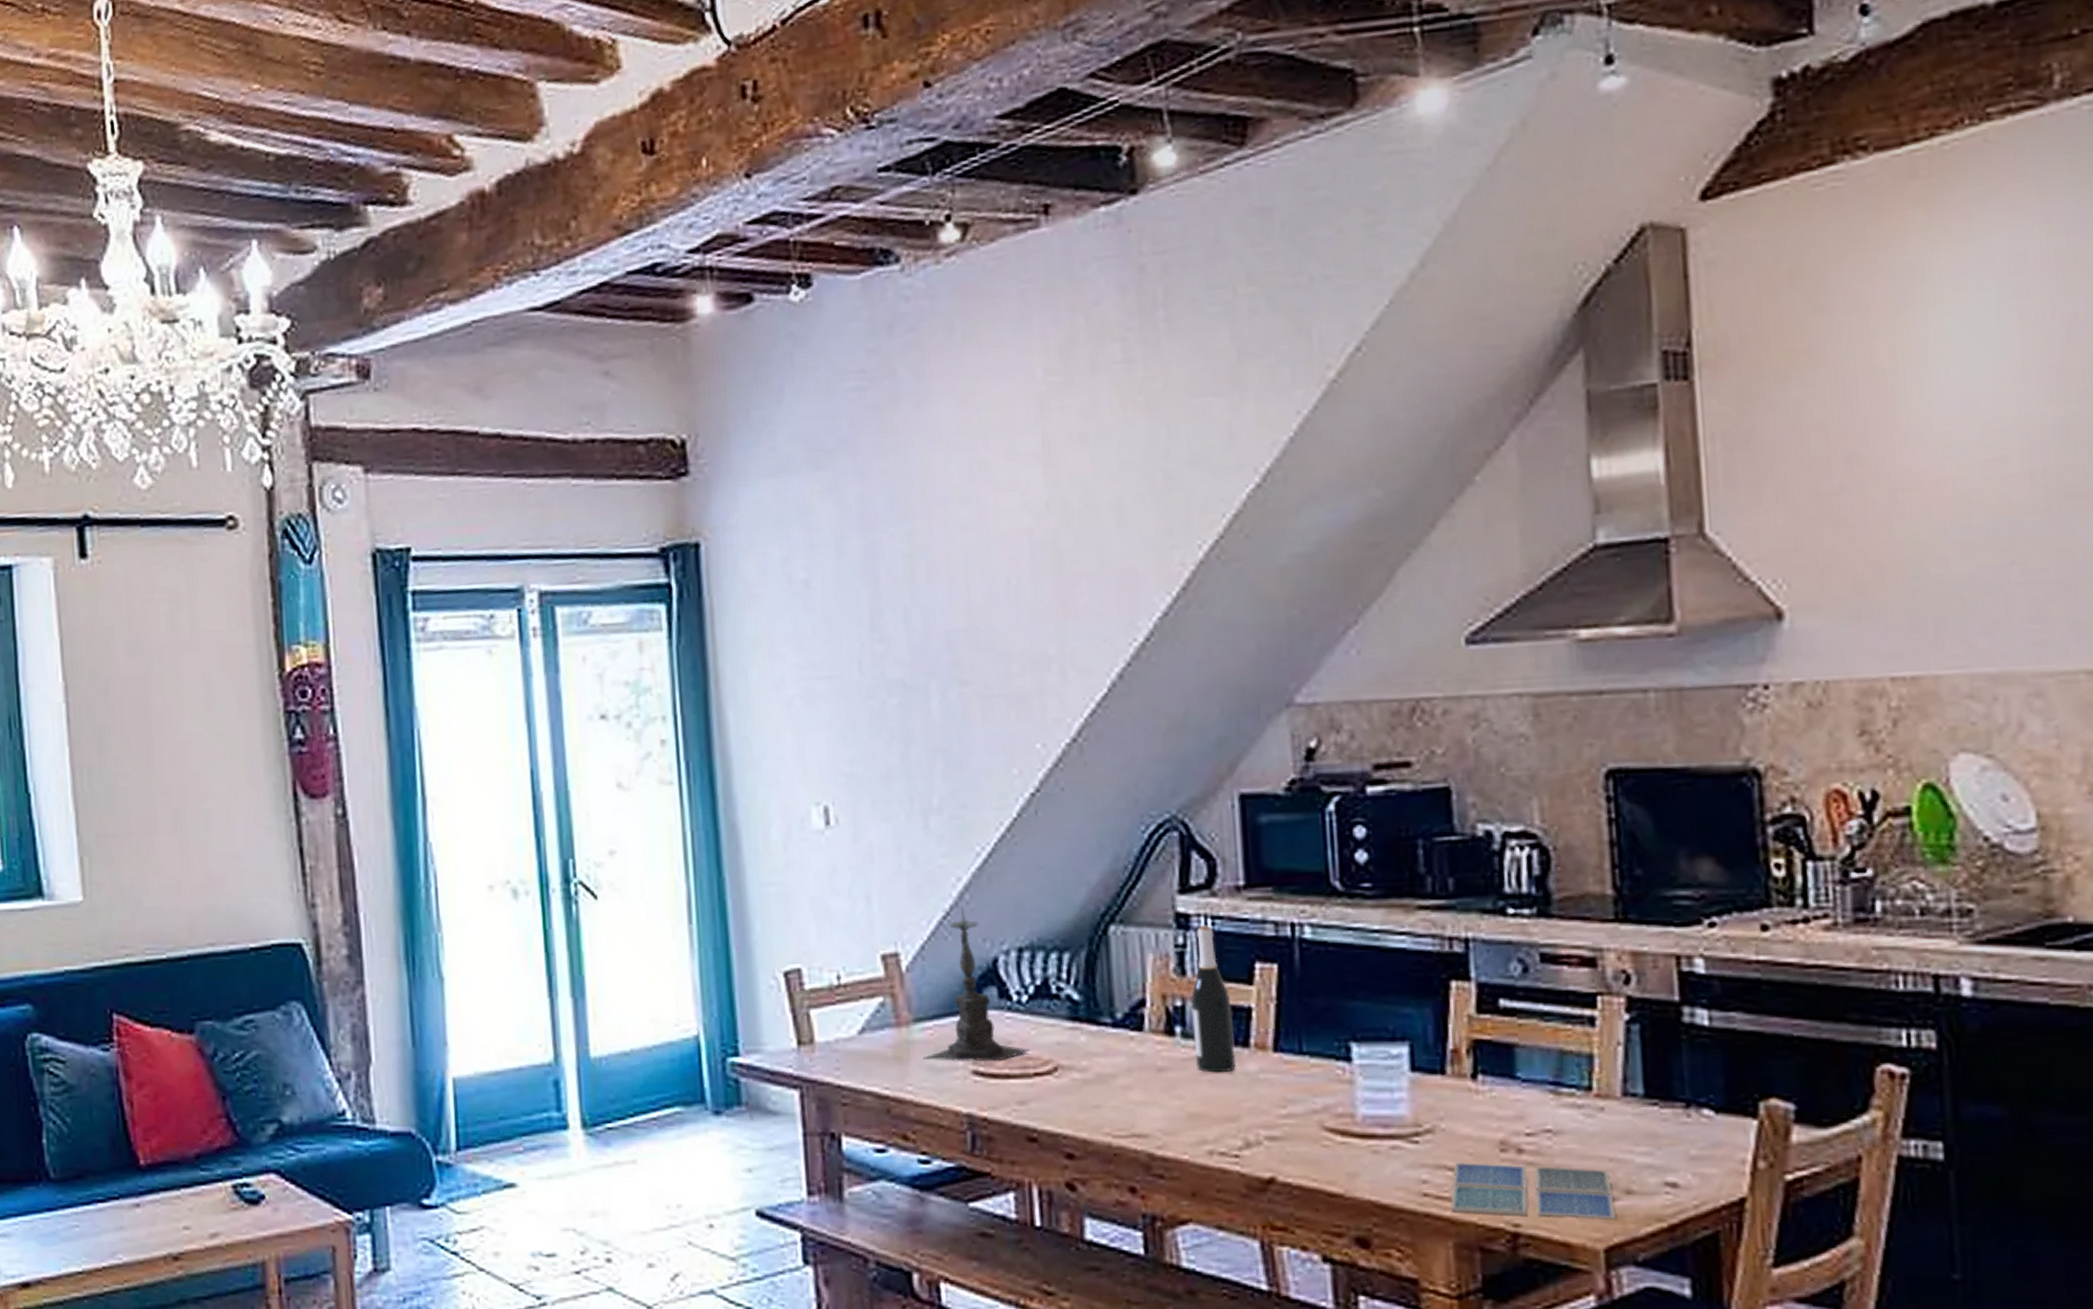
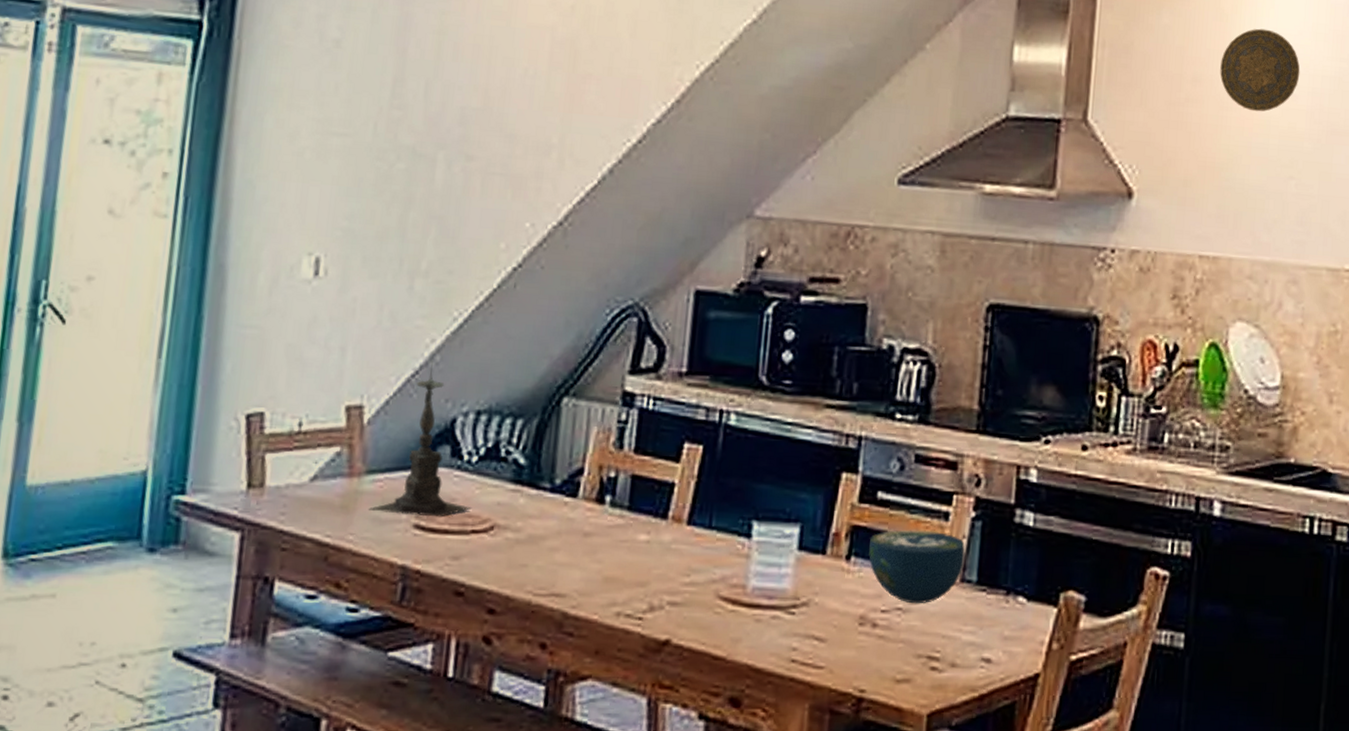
wine bottle: present [1191,925,1237,1073] -> none [619,405,658,541]
drink coaster: present [1450,1163,1616,1221] -> none [812,633,941,689]
bowl: none [1498,1039,1624,1124] -> present [869,529,965,604]
decorative plate: none [1884,380,2006,487] -> present [1220,28,1300,112]

